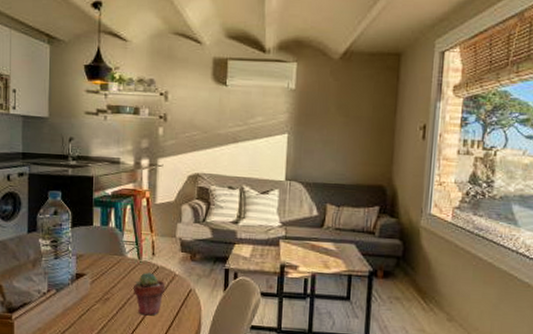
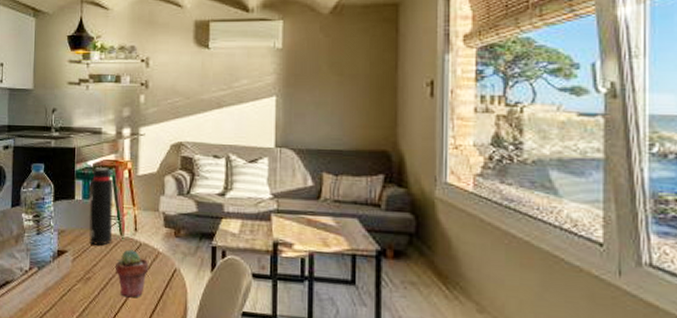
water bottle: none [107,195,132,269] -> present [89,166,114,246]

